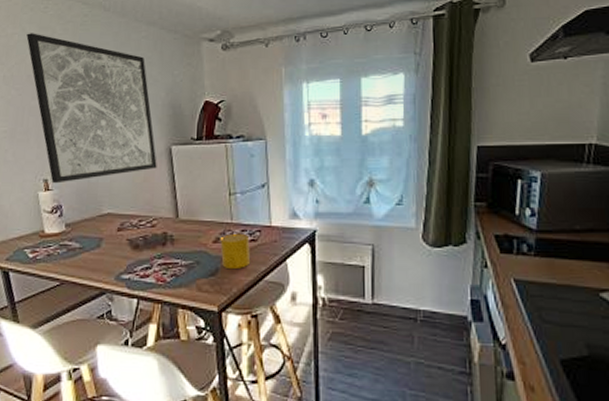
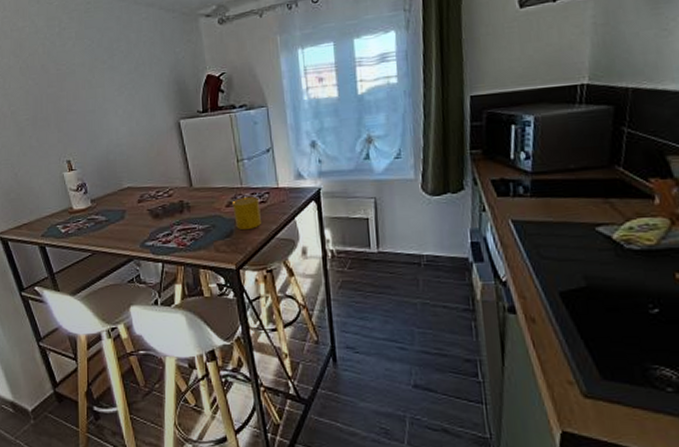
wall art: present [26,33,157,184] -> none [36,24,168,164]

